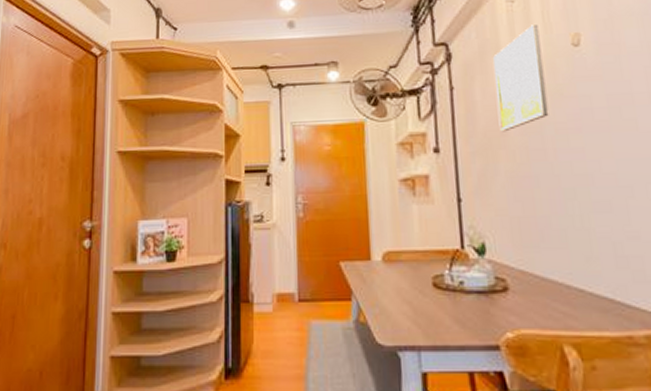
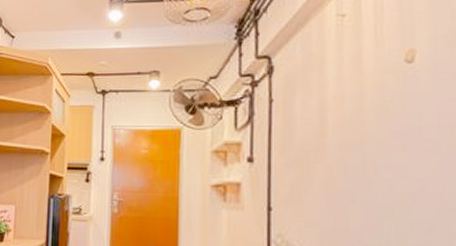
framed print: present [493,24,549,132] -> none [316,39,372,146]

